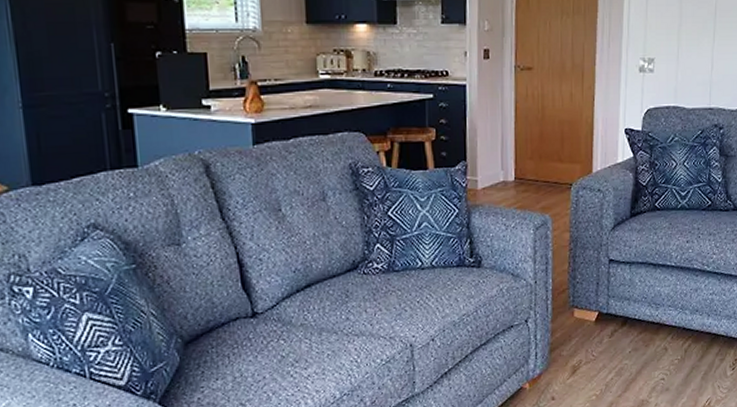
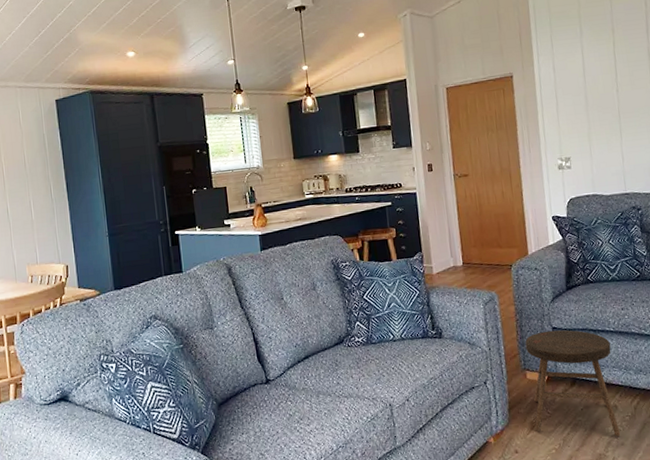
stool: none [576,262,669,381] -> present [525,329,621,437]

